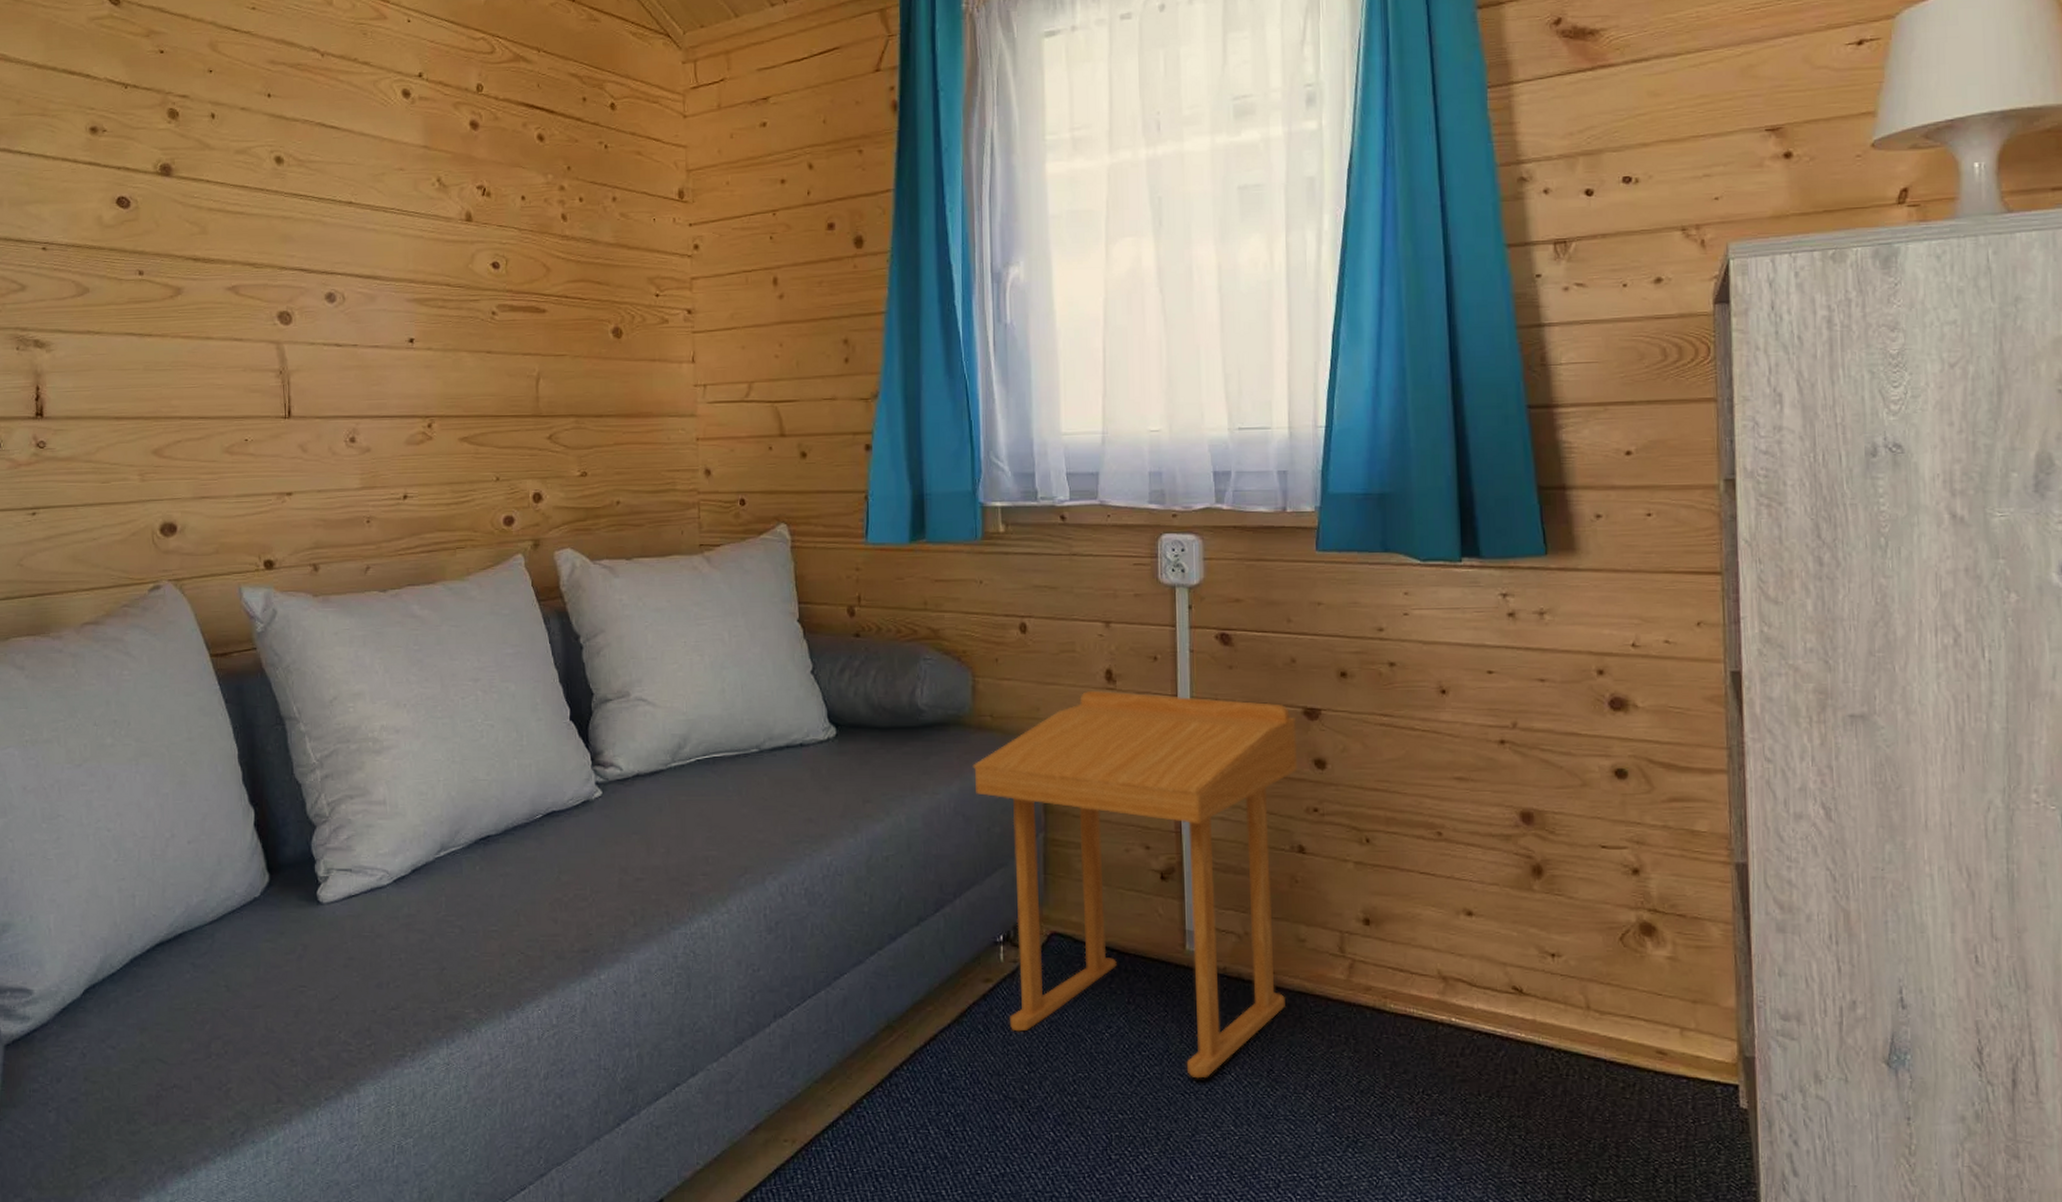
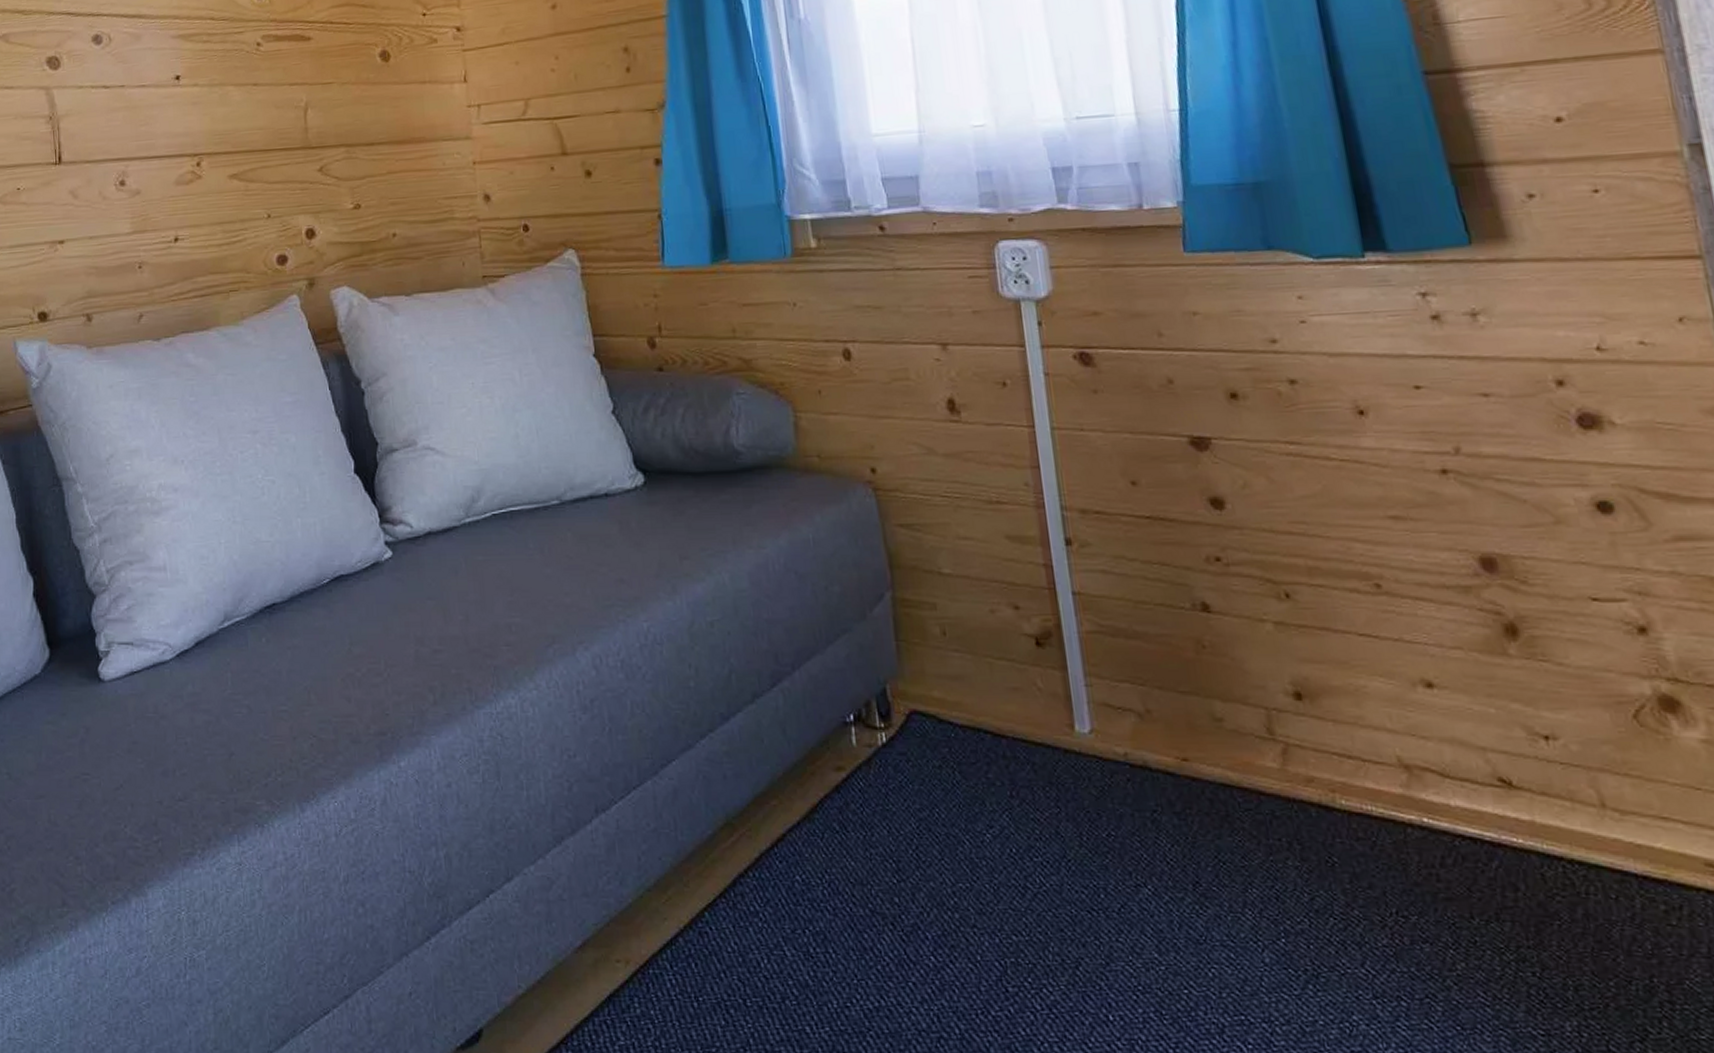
side table: present [972,690,1298,1079] -> none [801,423,1207,892]

